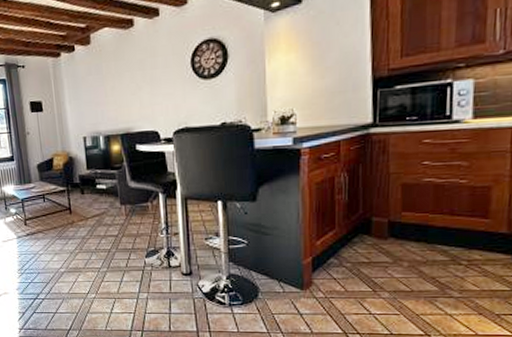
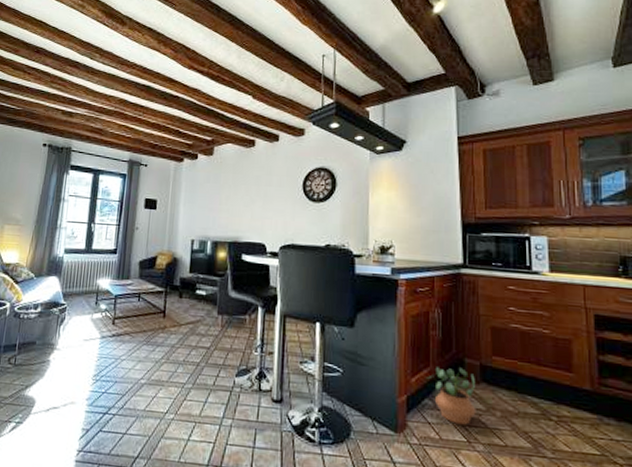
potted plant: none [332,227,383,277] -> present [427,367,476,425]

